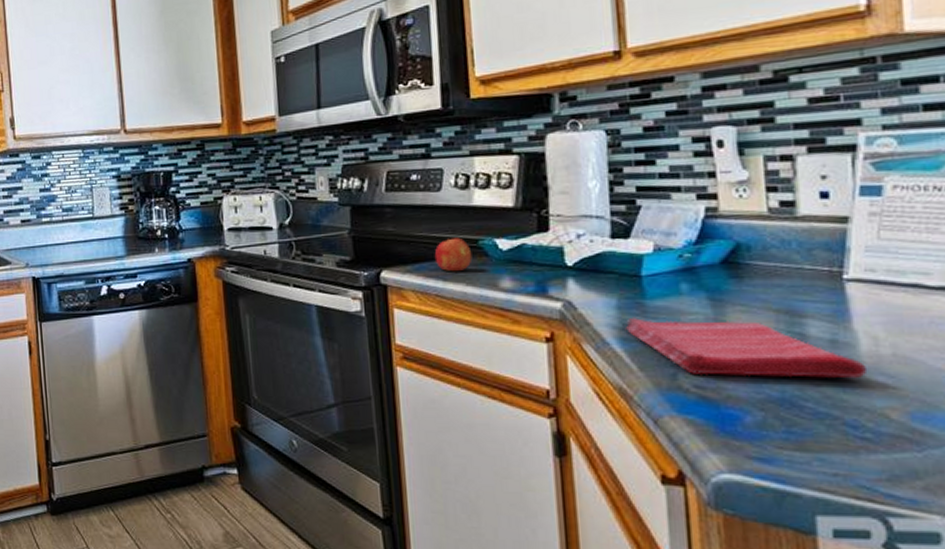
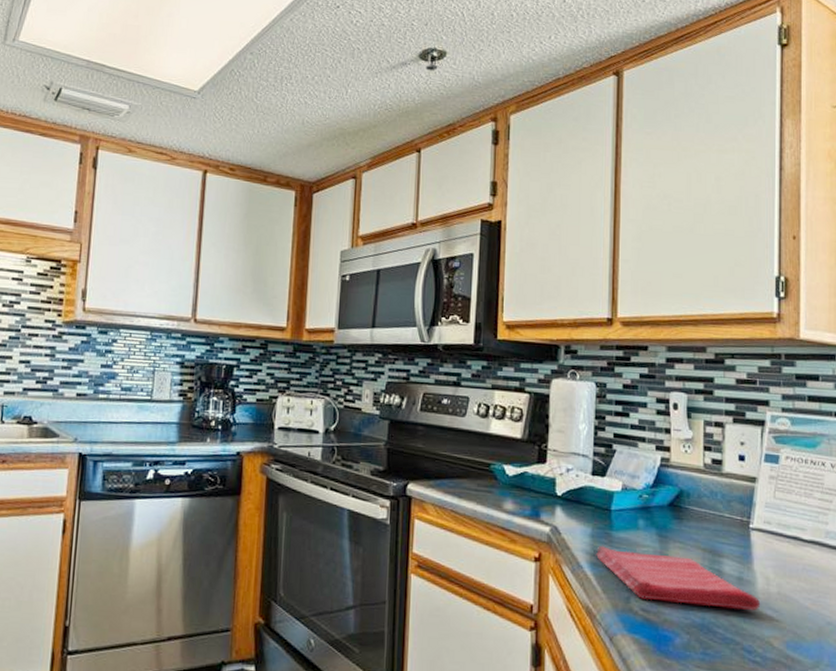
fruit: present [434,237,473,272] -> none [453,460,484,491]

